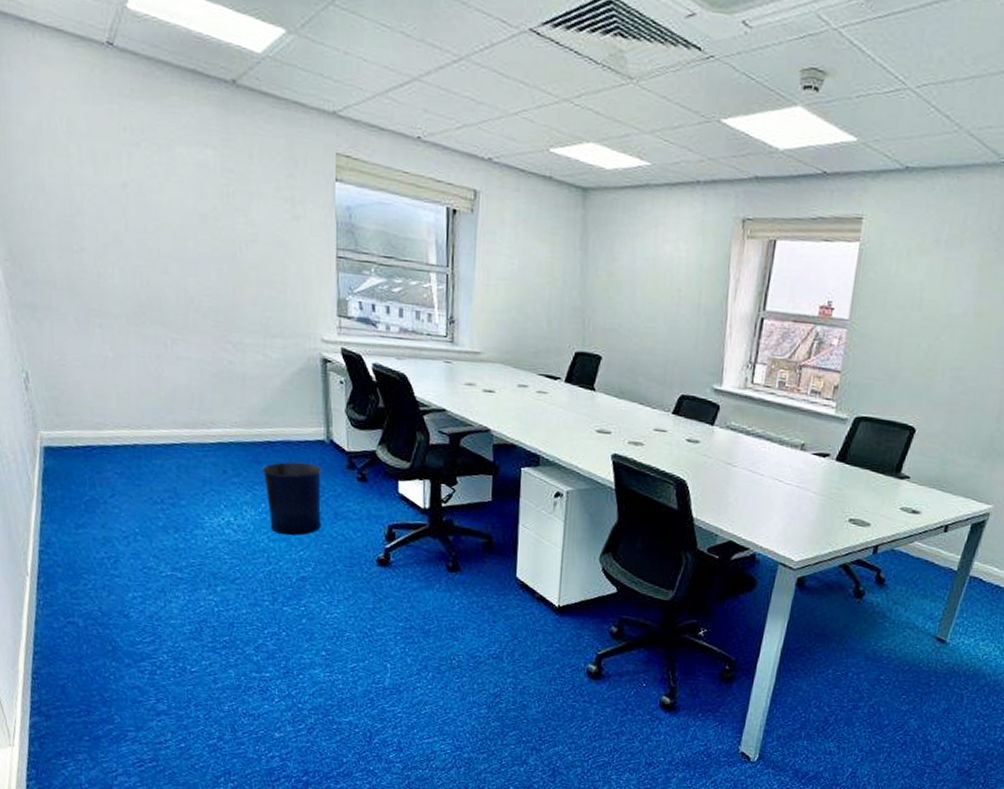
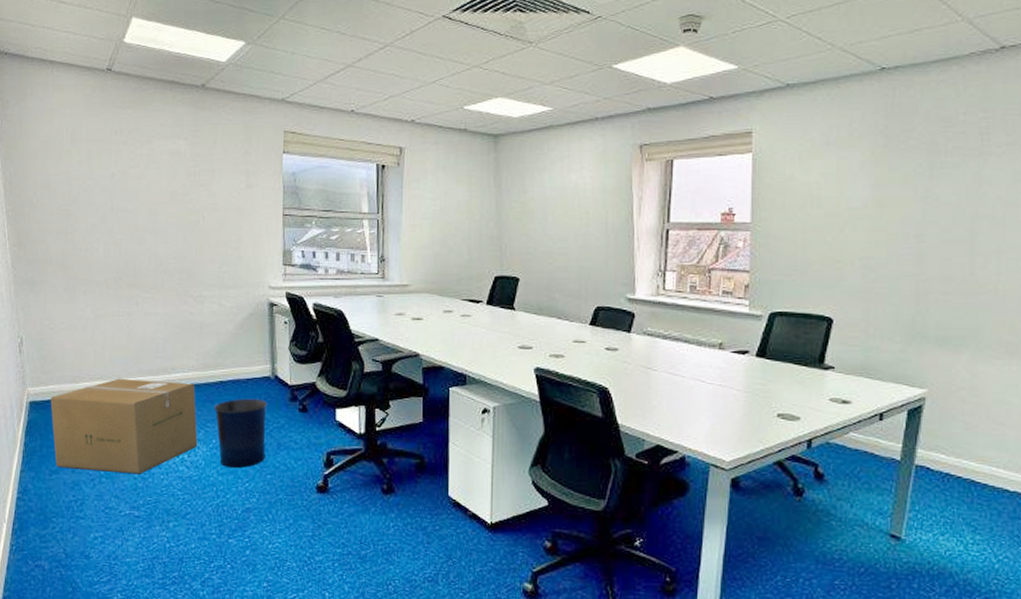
box: none [69,428,245,535] -> present [50,378,198,474]

